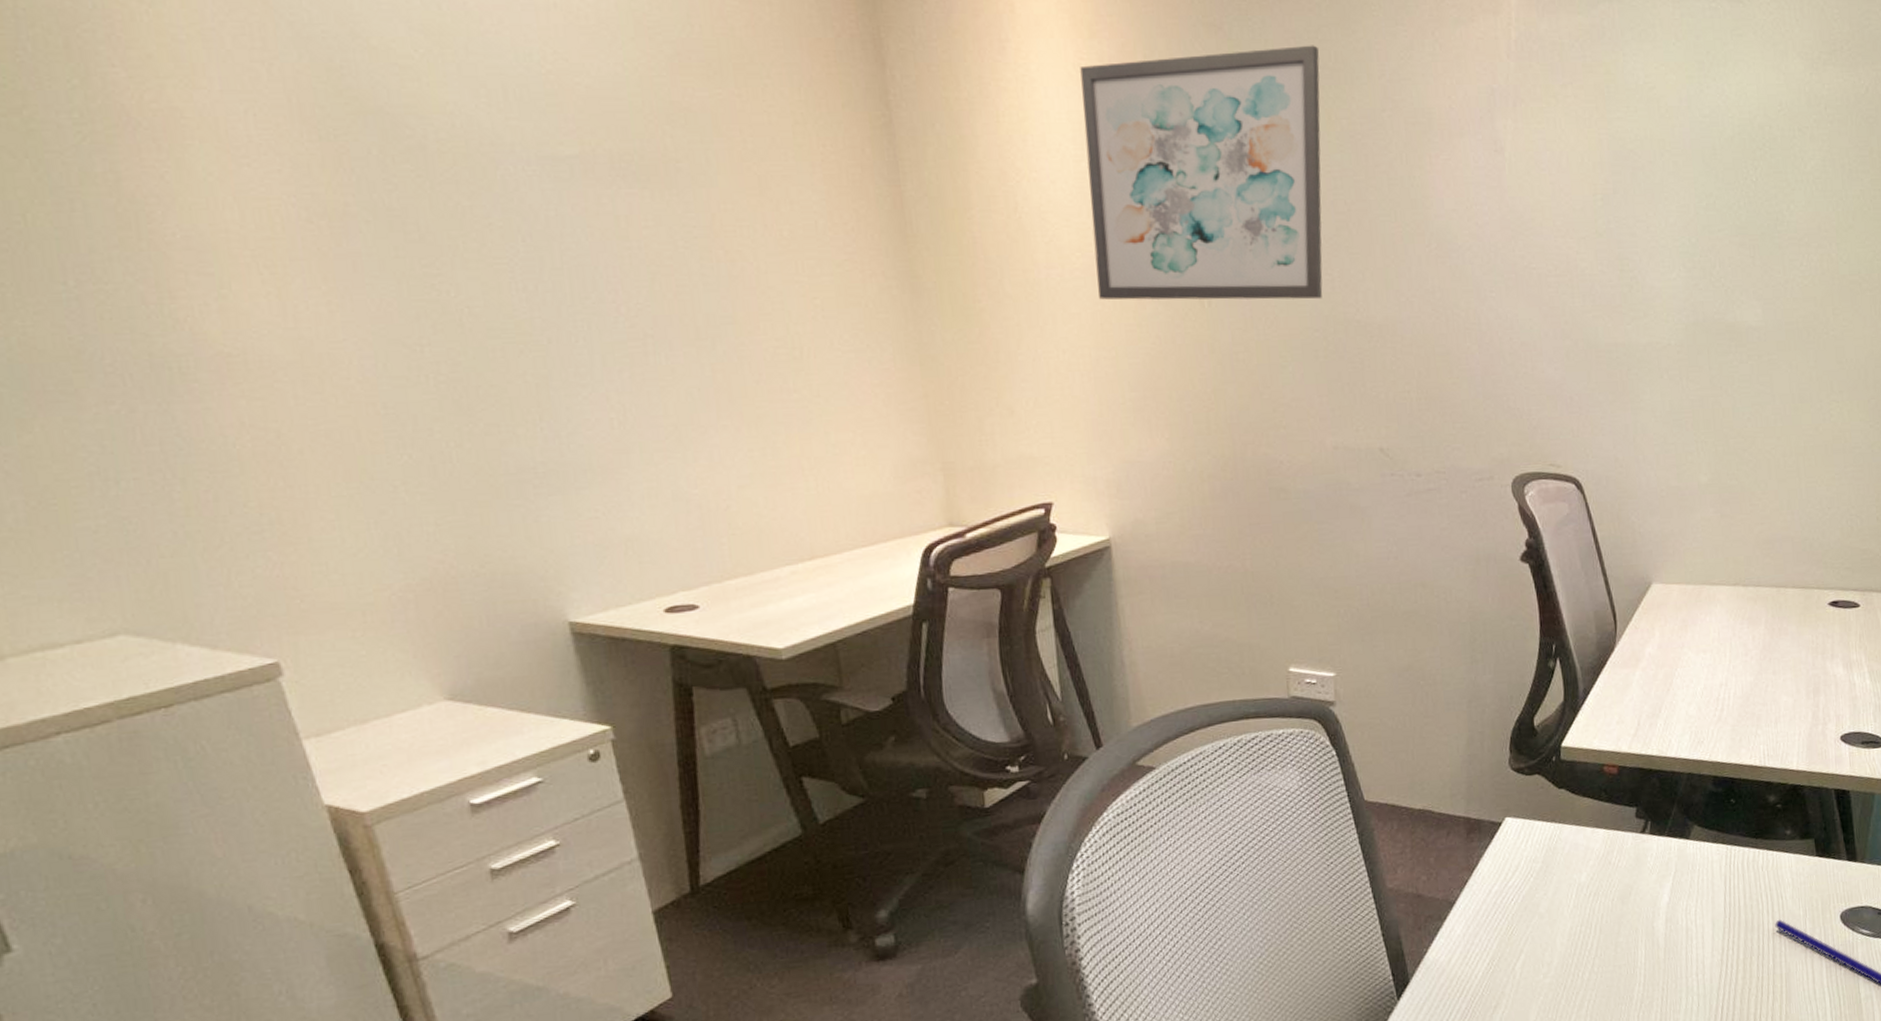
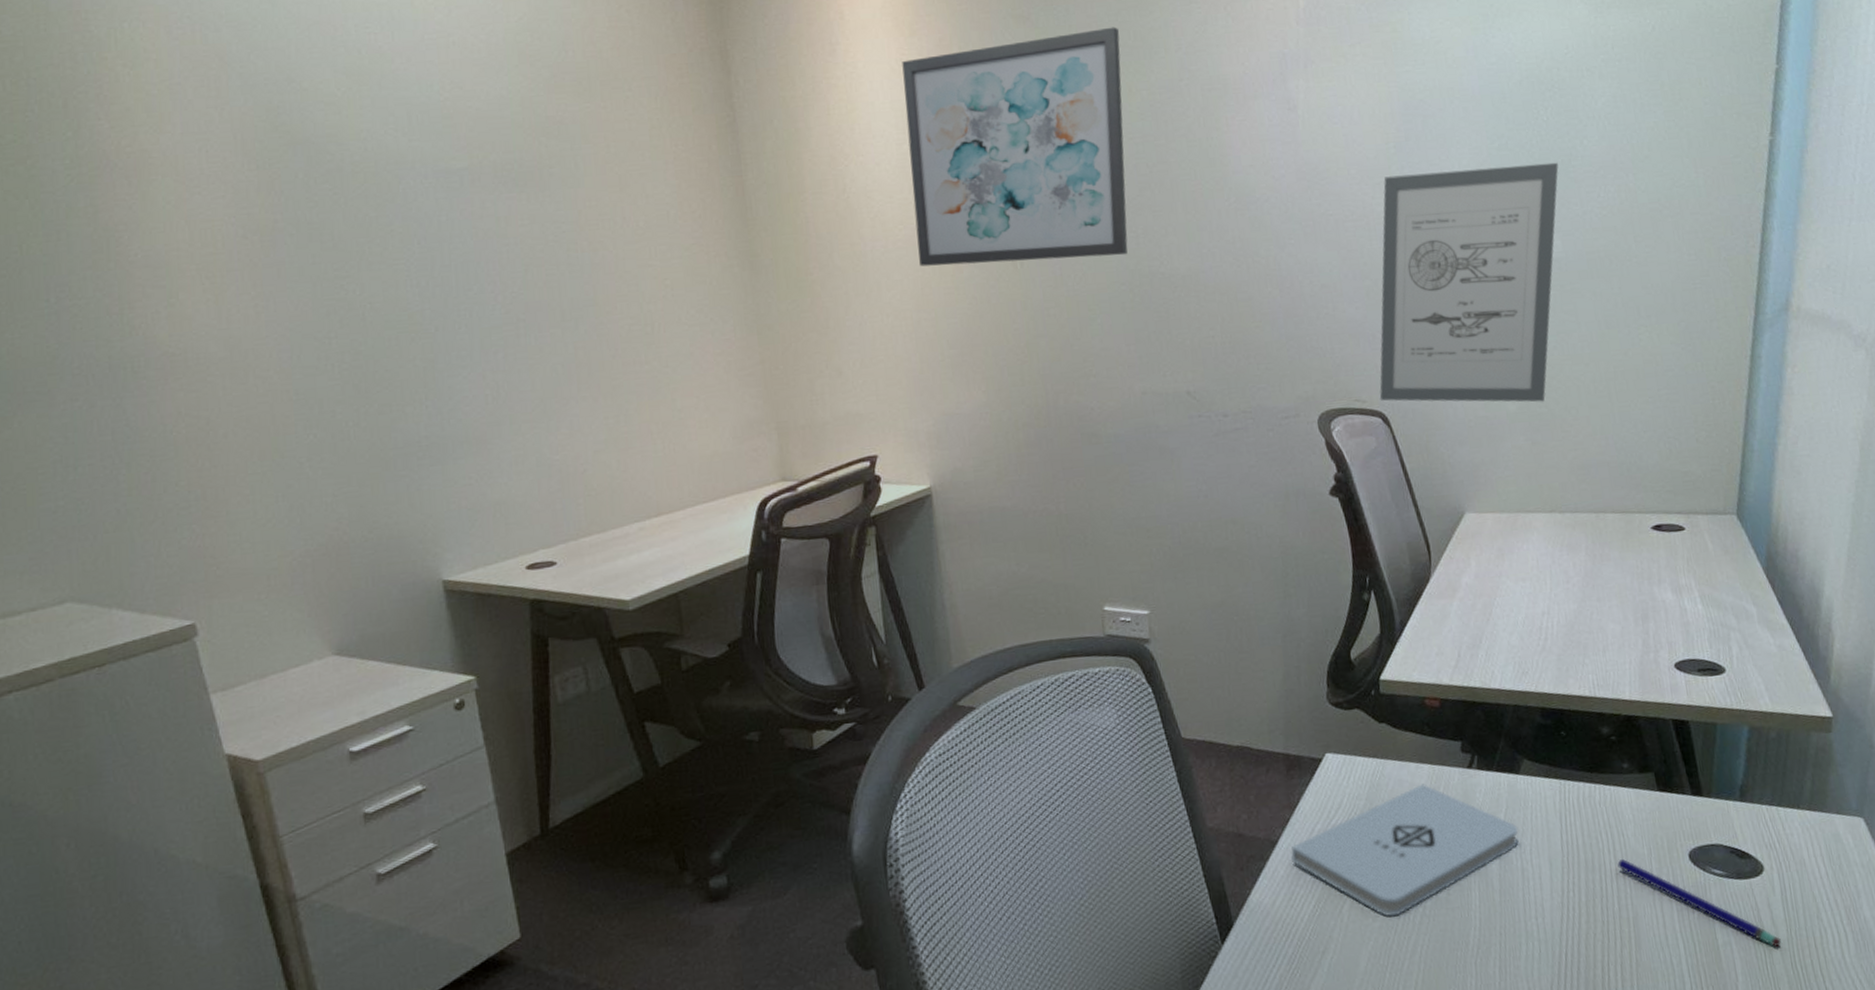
notepad: none [1468,847,1685,974] -> present [1291,784,1519,917]
wall art: none [1574,226,1764,474] -> present [1379,162,1559,402]

